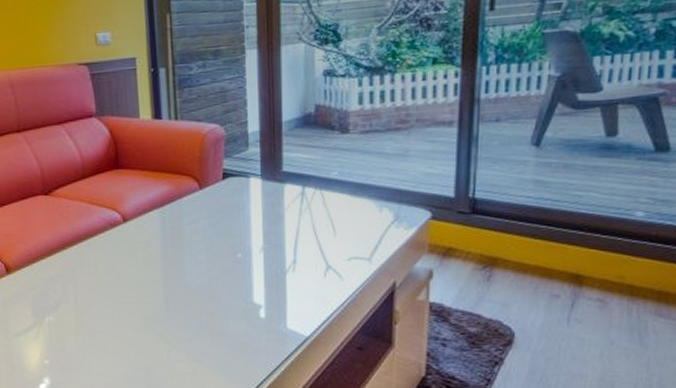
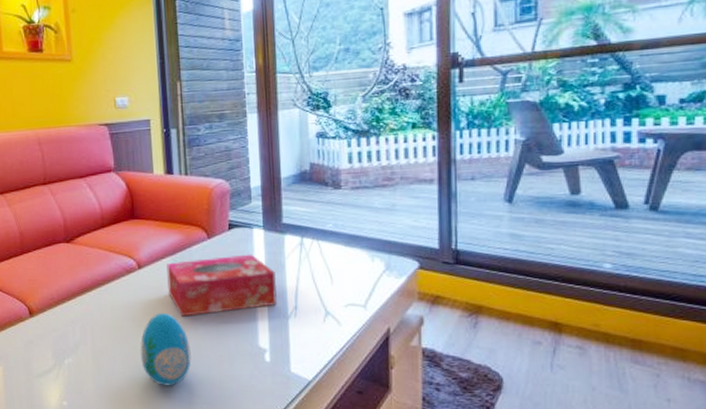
decorative egg: none [125,268,181,344] -> present [140,312,192,386]
tissue box: none [154,205,275,272] -> present [166,254,277,317]

